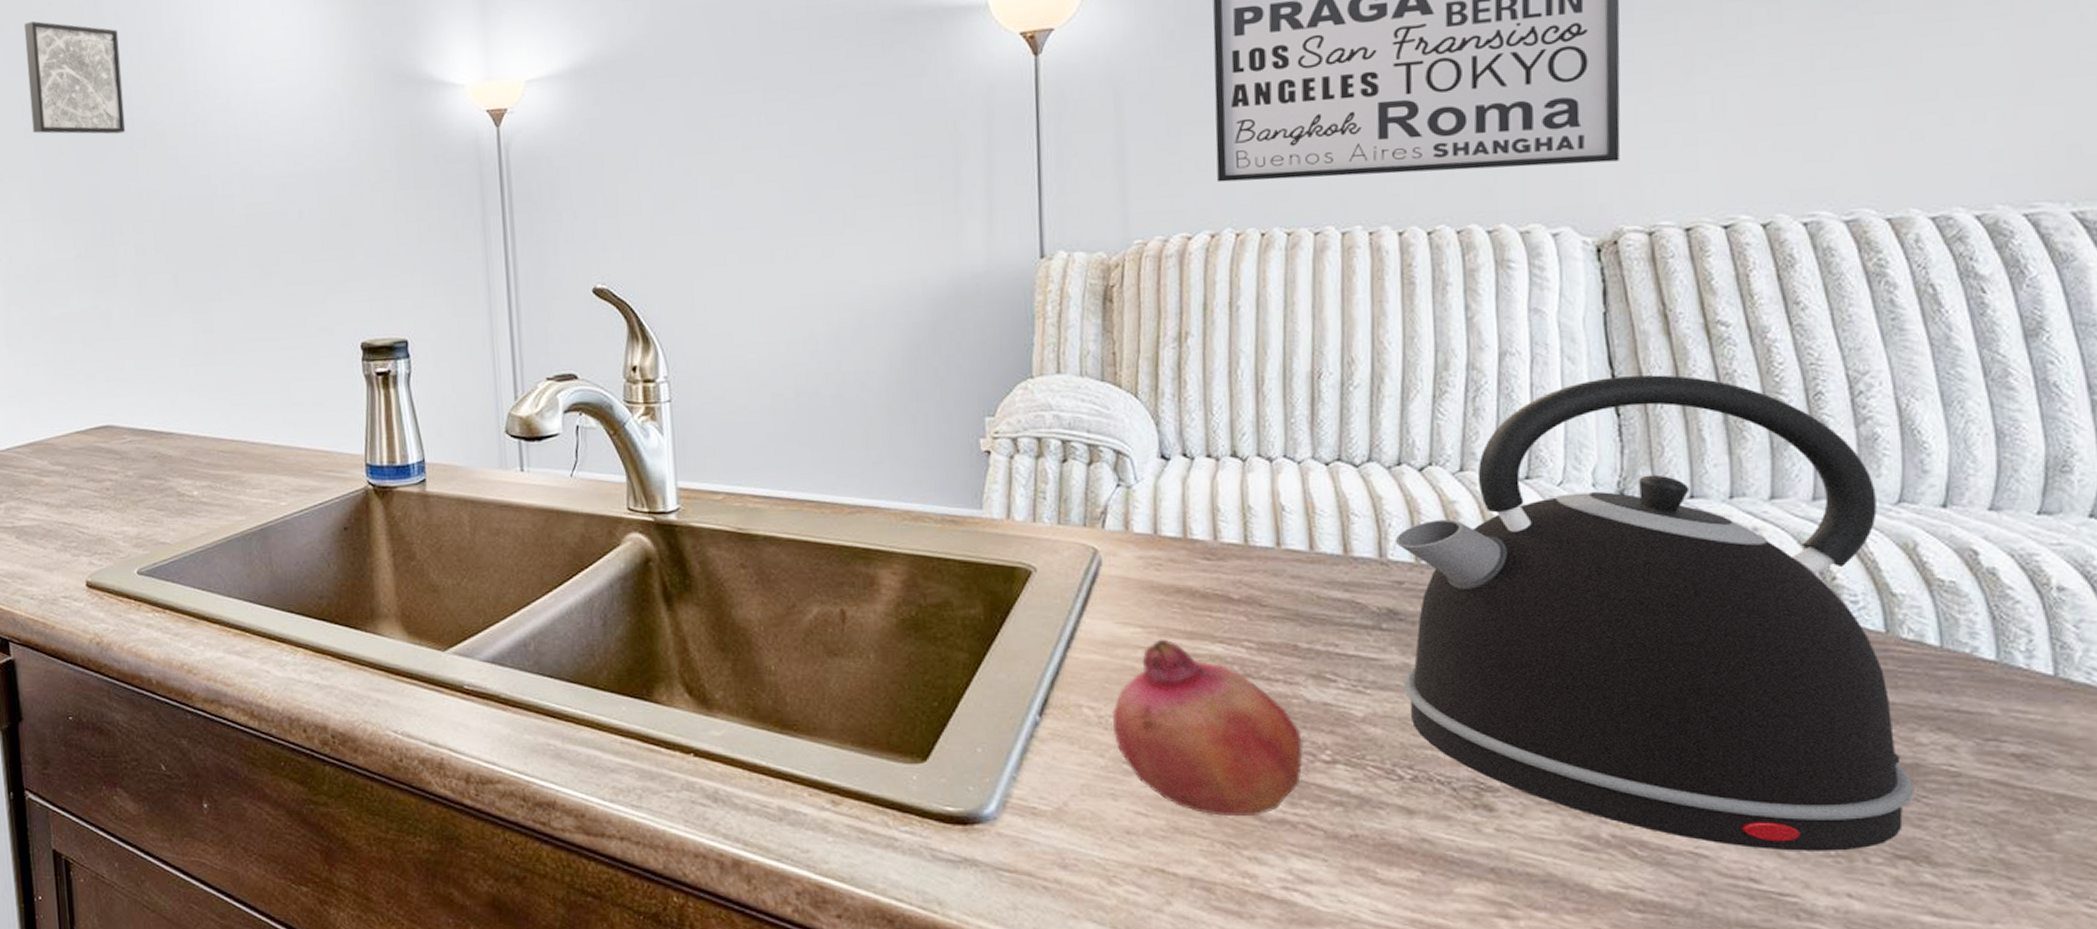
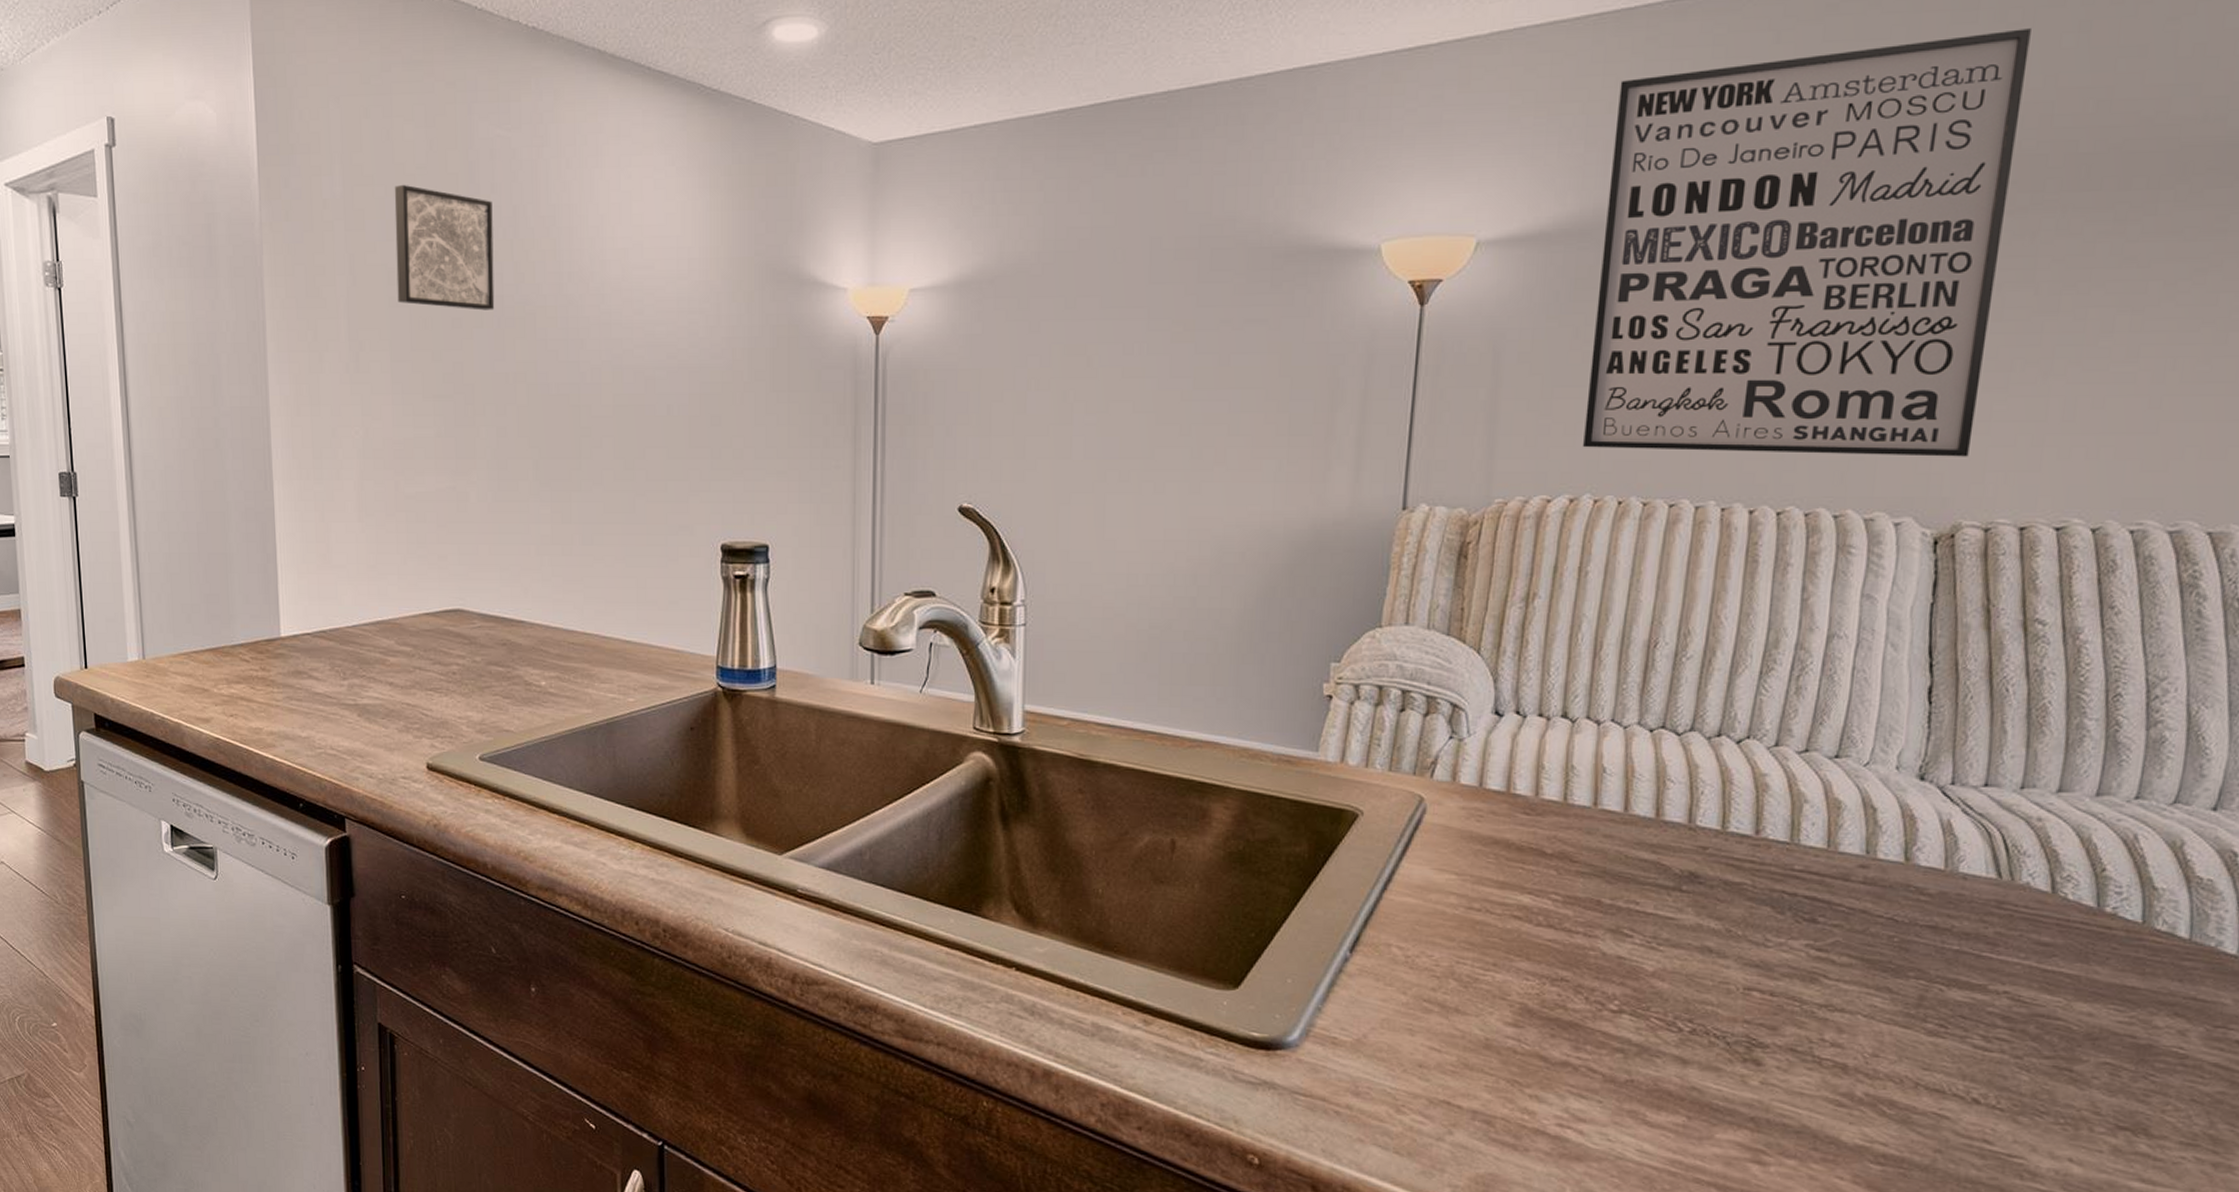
fruit: present [1113,639,1303,817] -> none [1418,887,1594,1057]
kettle: present [1394,375,1915,851] -> none [1694,666,2155,1120]

